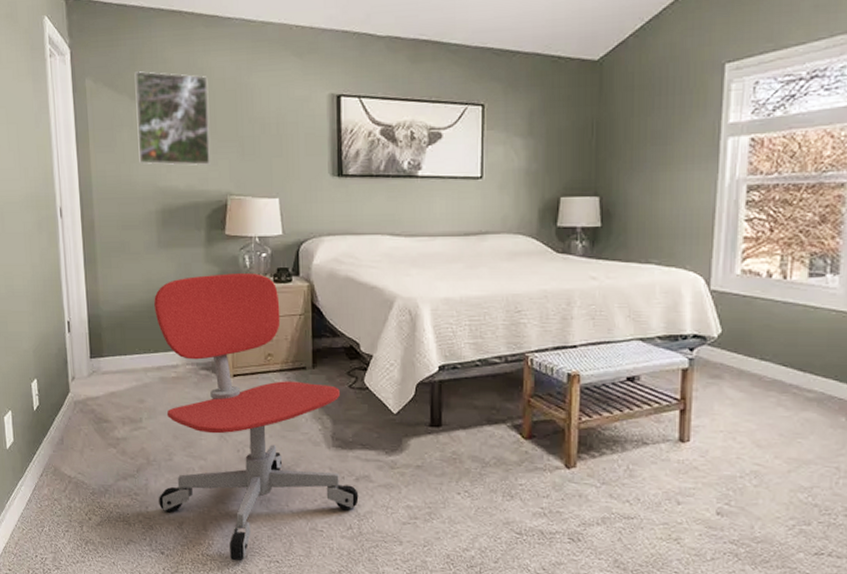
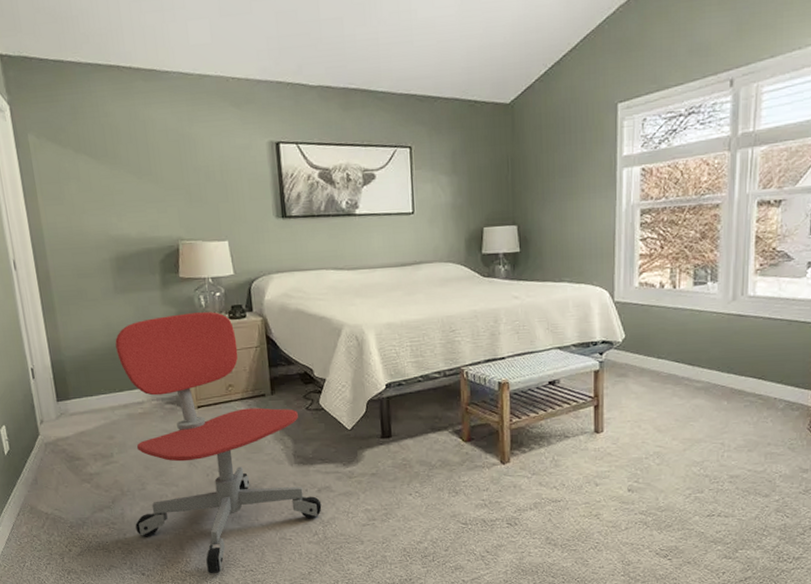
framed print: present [134,71,210,166] -> none [77,125,160,216]

